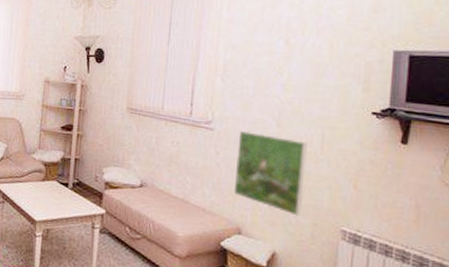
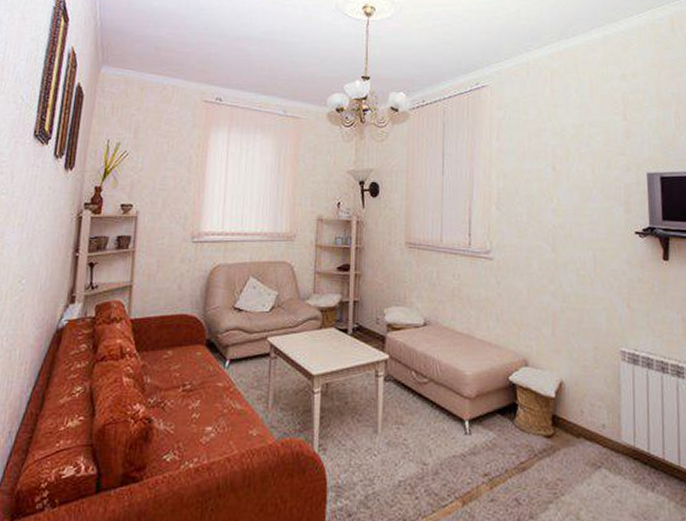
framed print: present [233,130,307,216] -> none [516,258,583,341]

